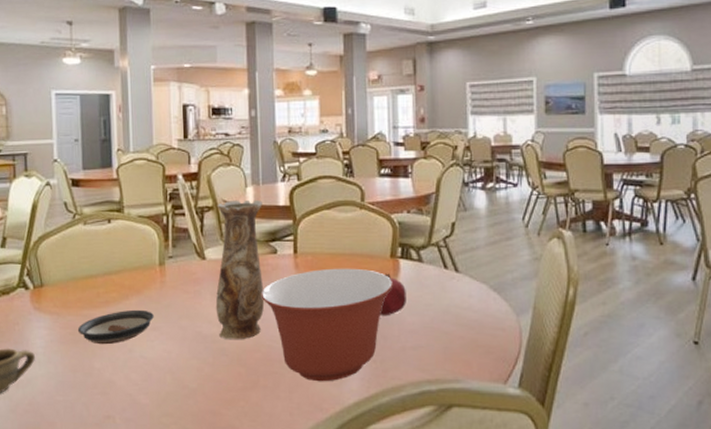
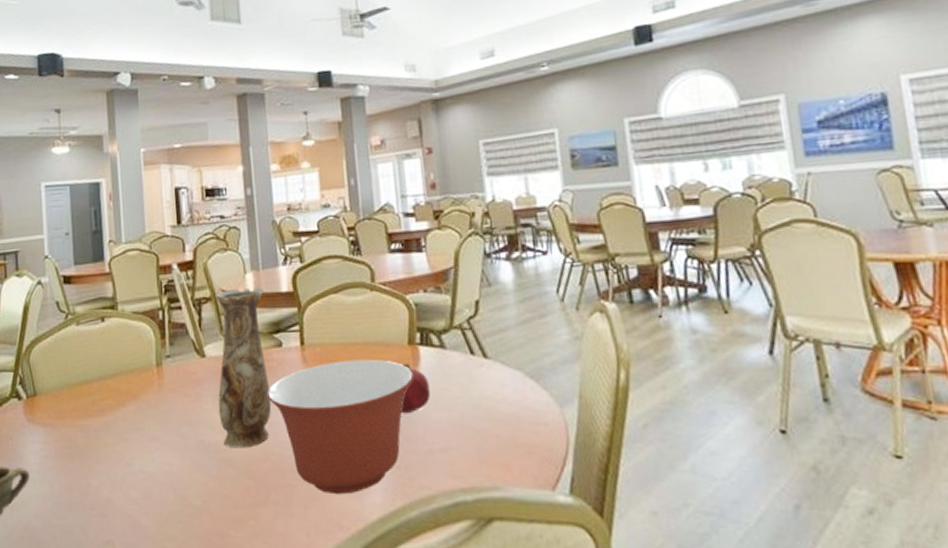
saucer: present [77,309,154,345] -> none [72,417,153,459]

